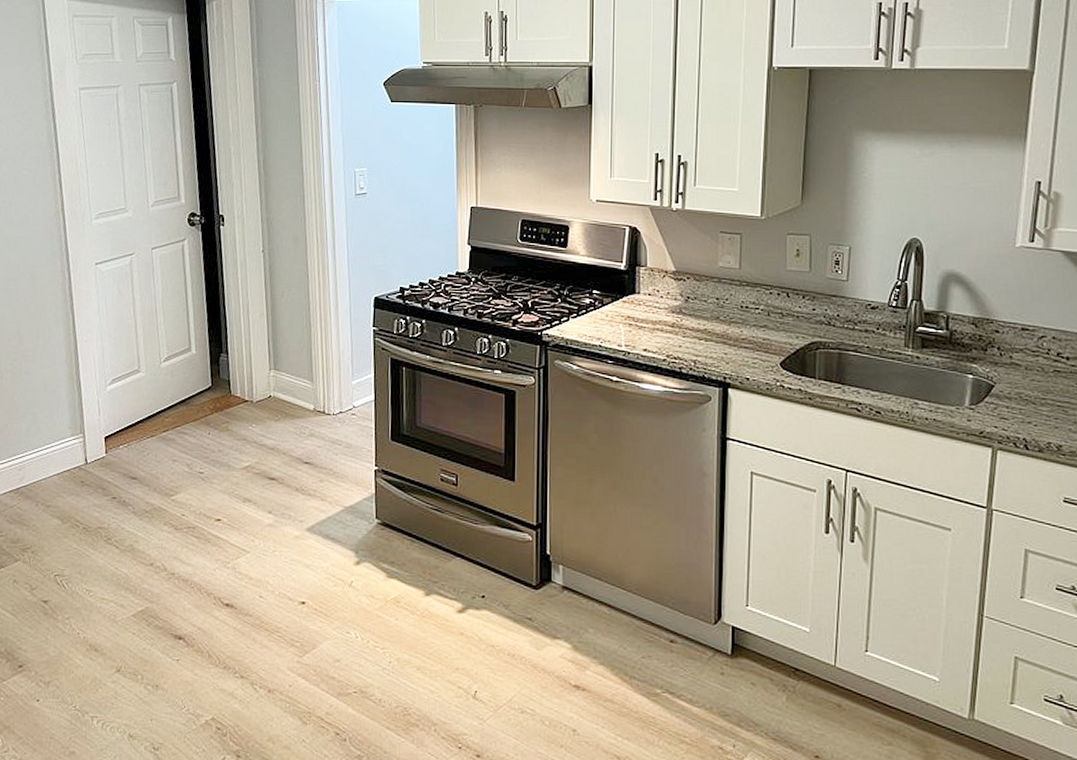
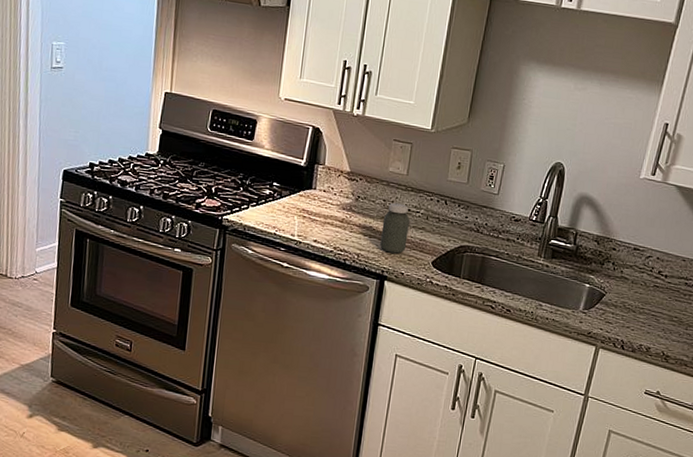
jar: none [718,300,749,357] -> present [380,202,410,254]

